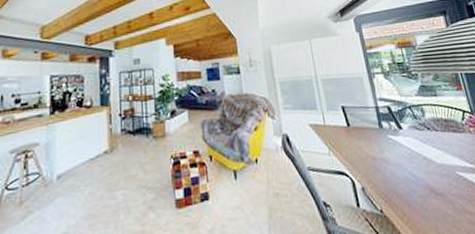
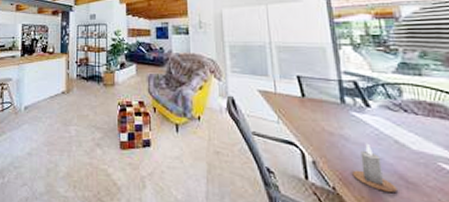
candle: none [394,163,430,207] -> present [352,143,397,194]

